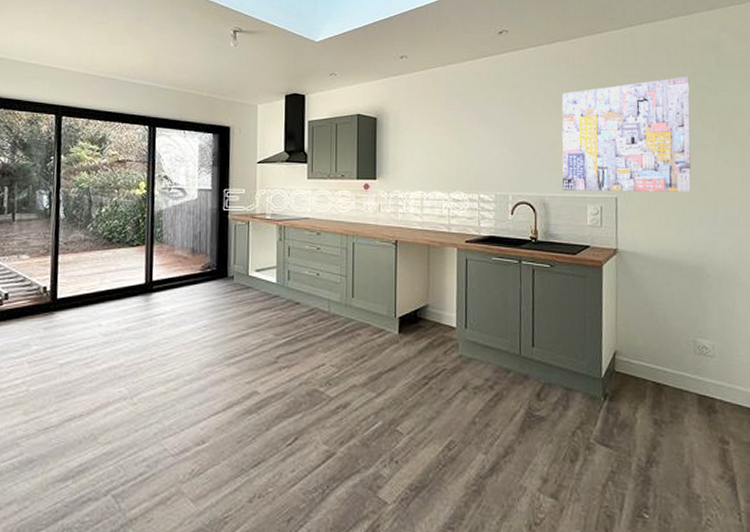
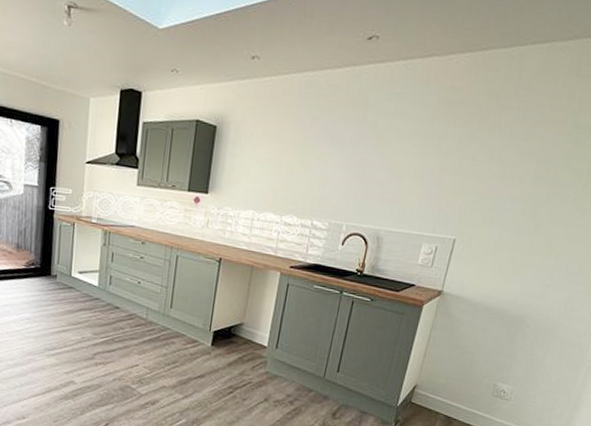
wall art: present [562,76,692,192] -> none [401,112,572,242]

